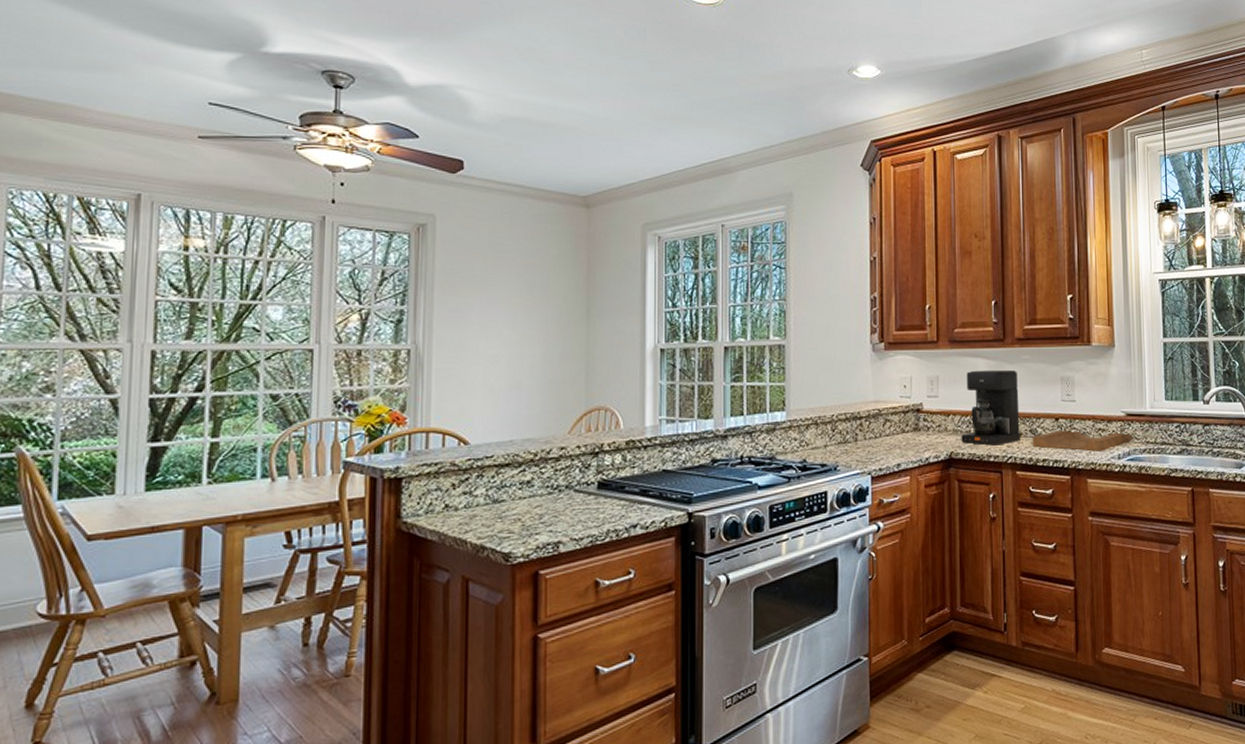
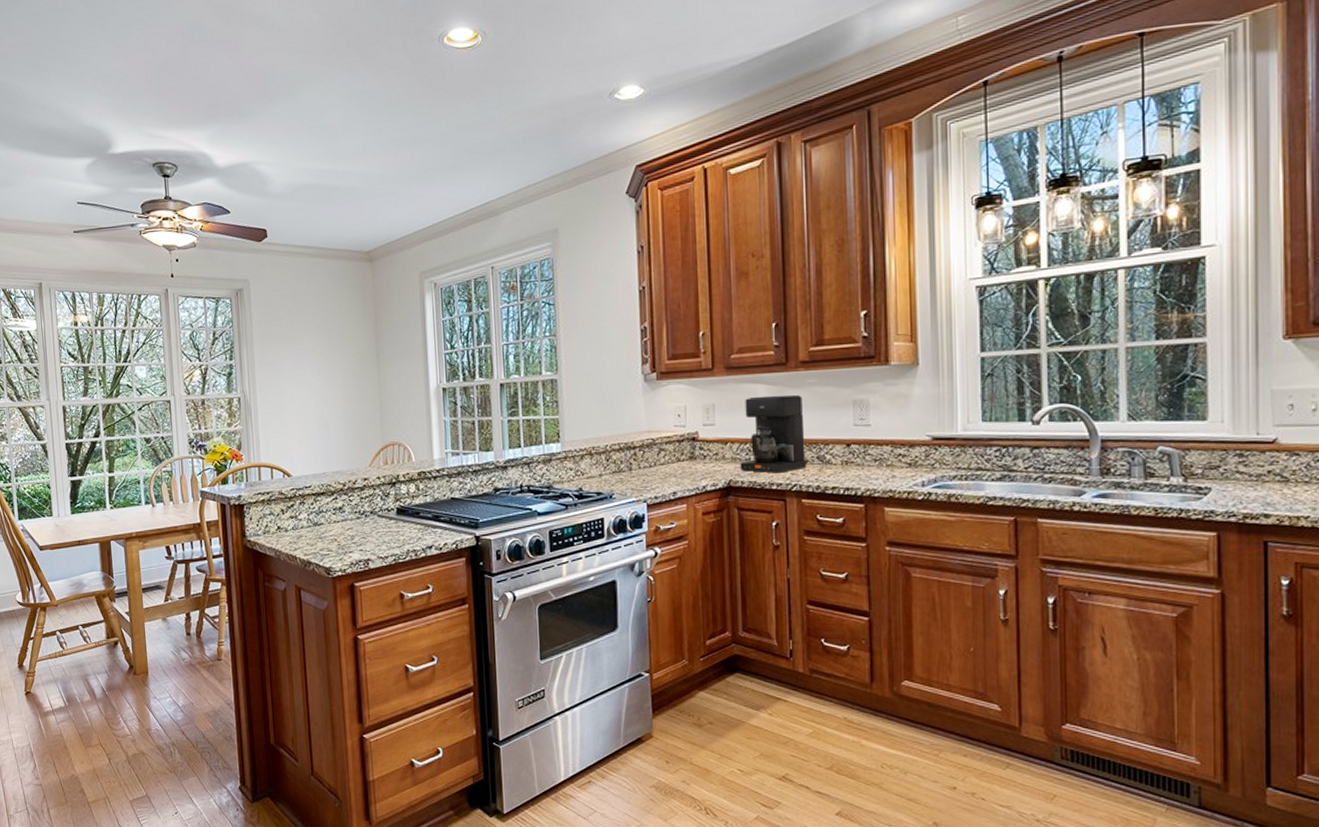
cutting board: present [1032,428,1133,452] -> none [819,454,941,479]

